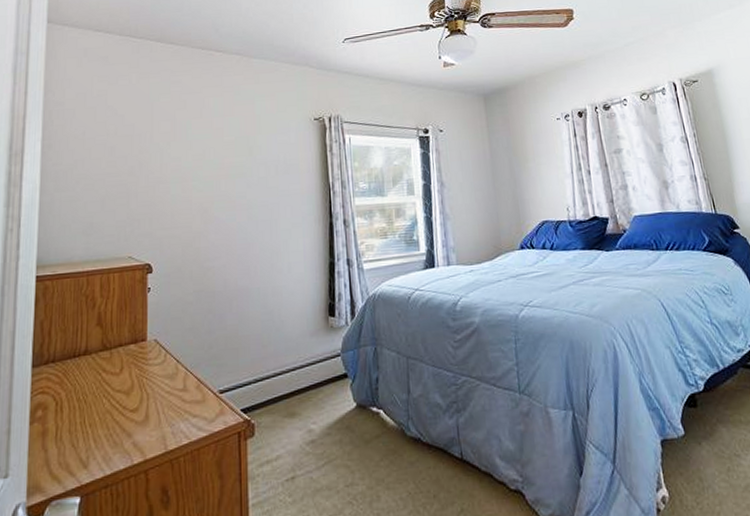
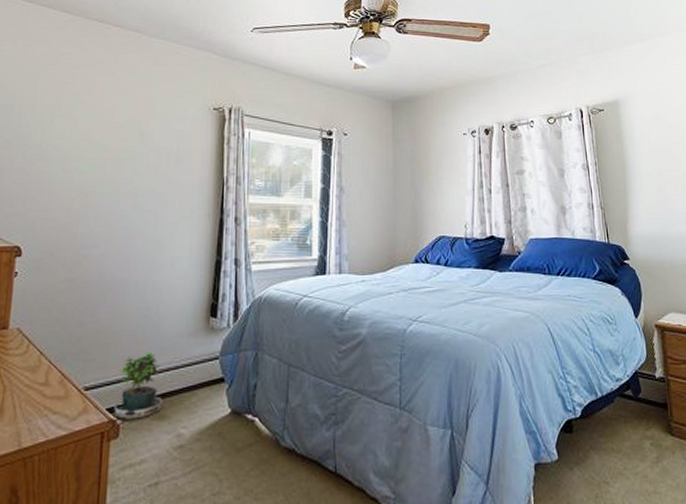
potted plant: none [247,353,292,421] -> present [113,351,163,421]

